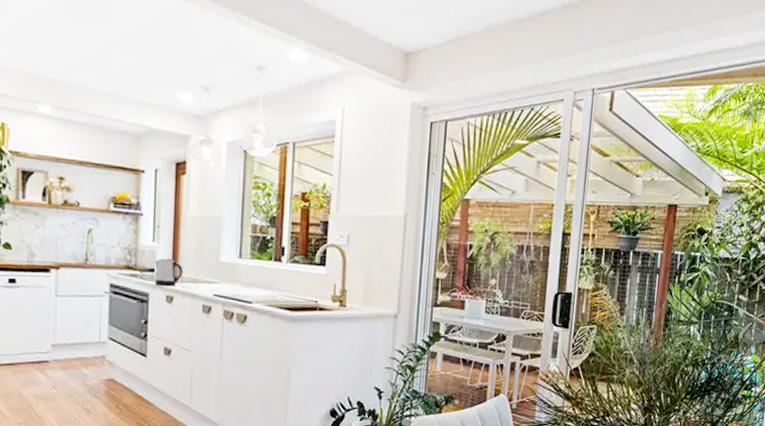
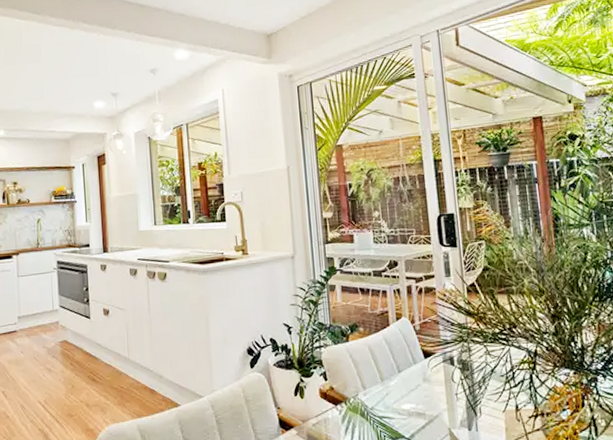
kettle: present [154,257,183,287] -> none [89,233,111,258]

